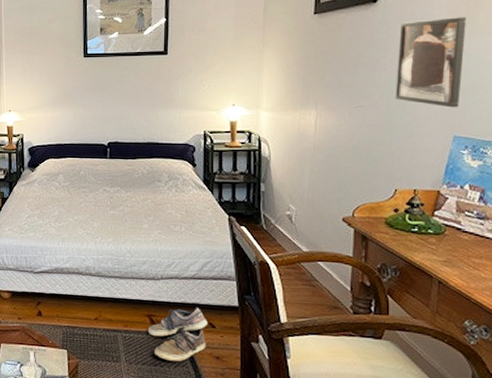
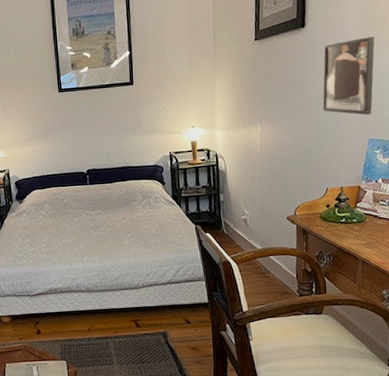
shoe: present [147,306,208,362] -> none [134,307,184,357]

